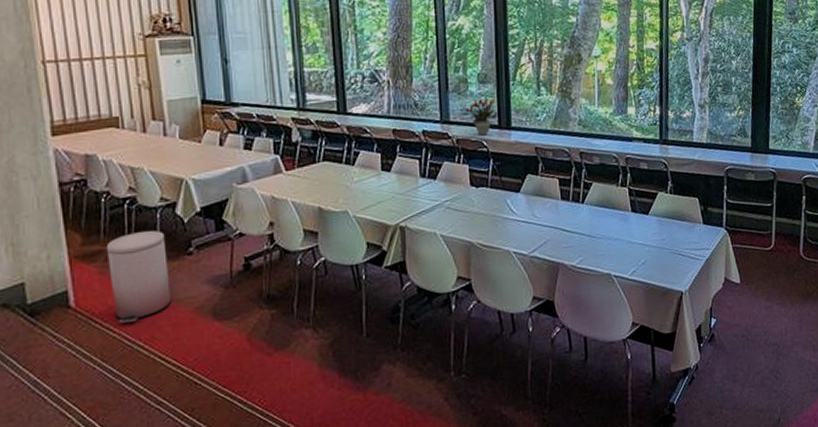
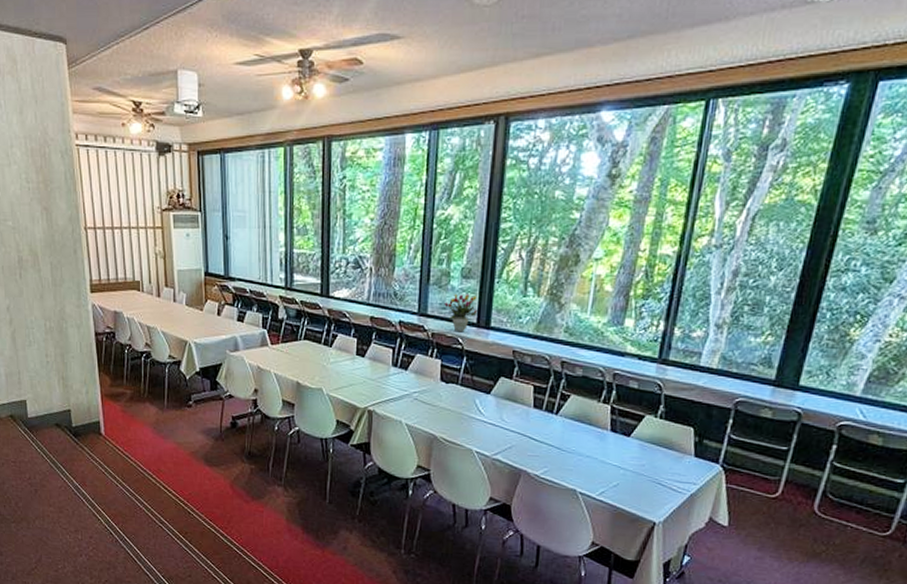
pedal bin: present [106,230,171,323] -> none [127,381,174,456]

